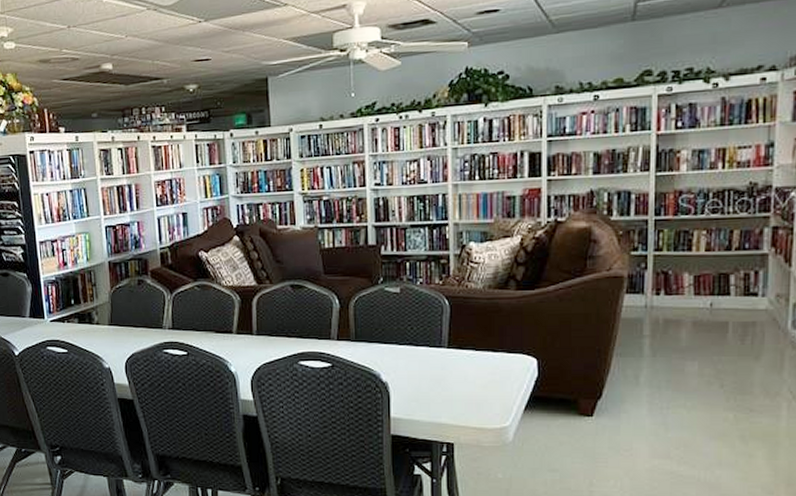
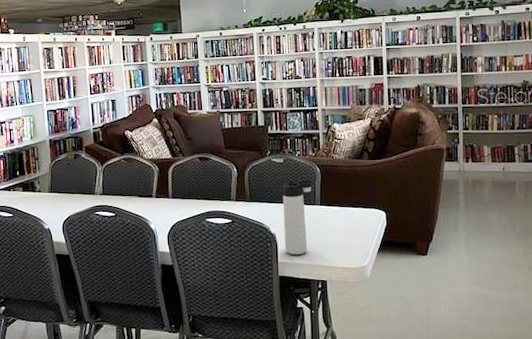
thermos bottle: none [398,315,440,409] -> present [282,179,314,255]

